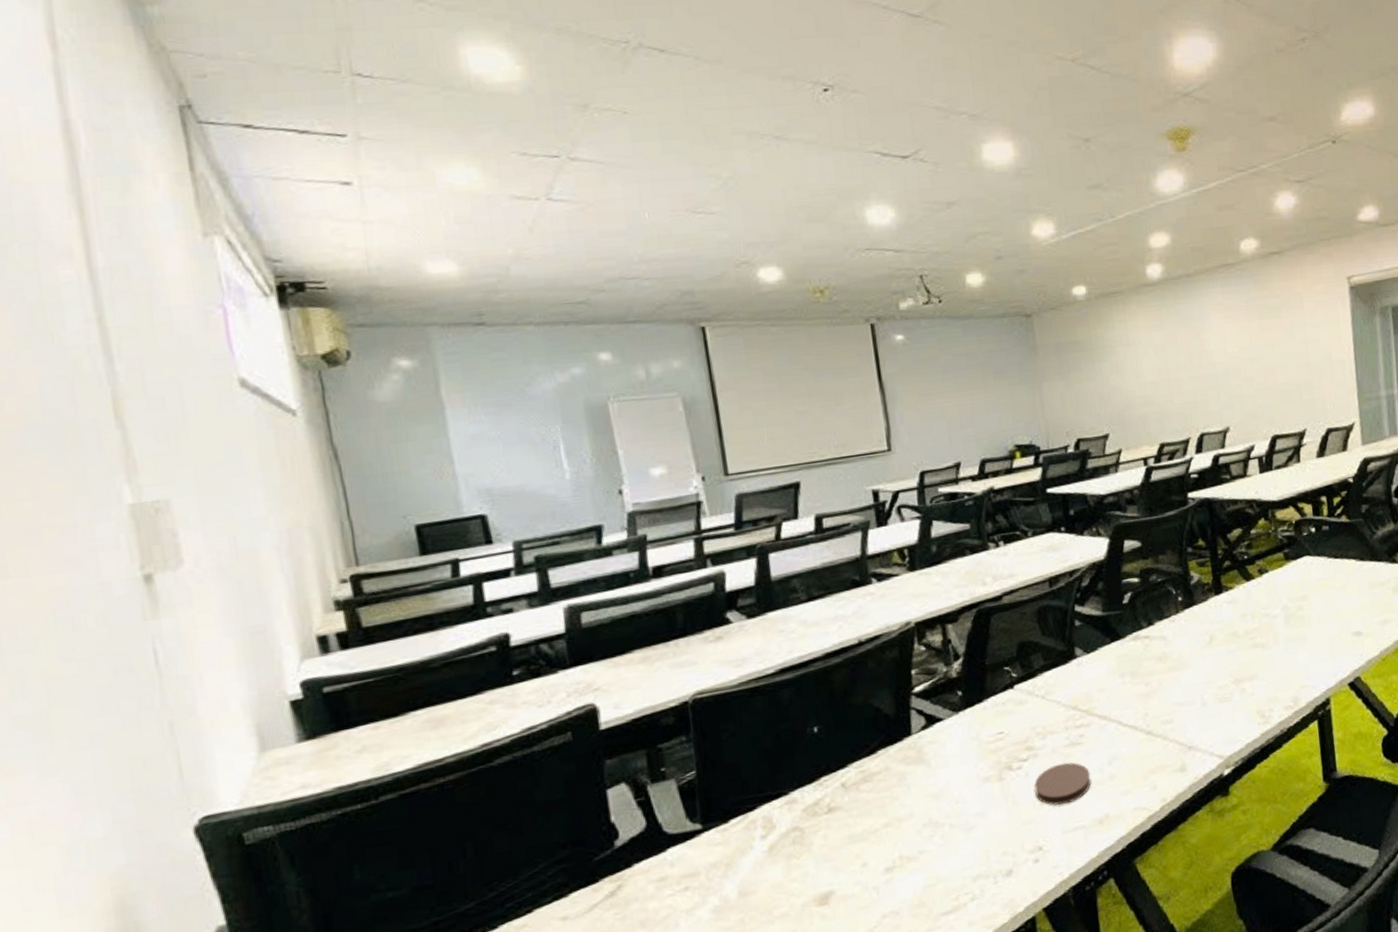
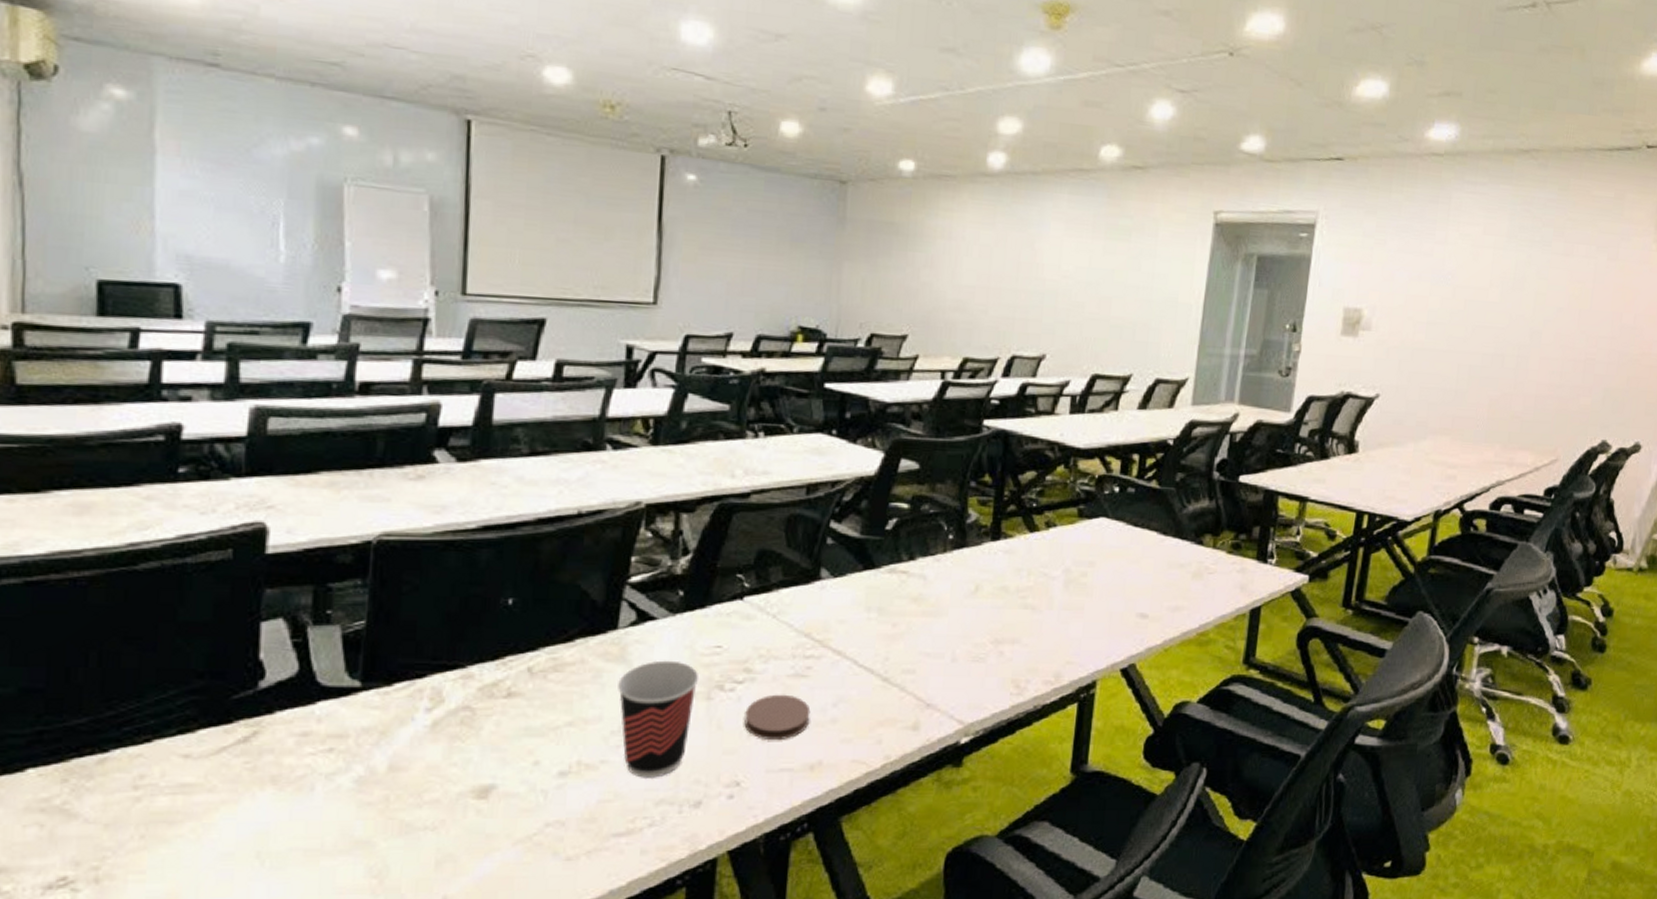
cup: none [921,752,990,860] -> present [618,660,700,778]

